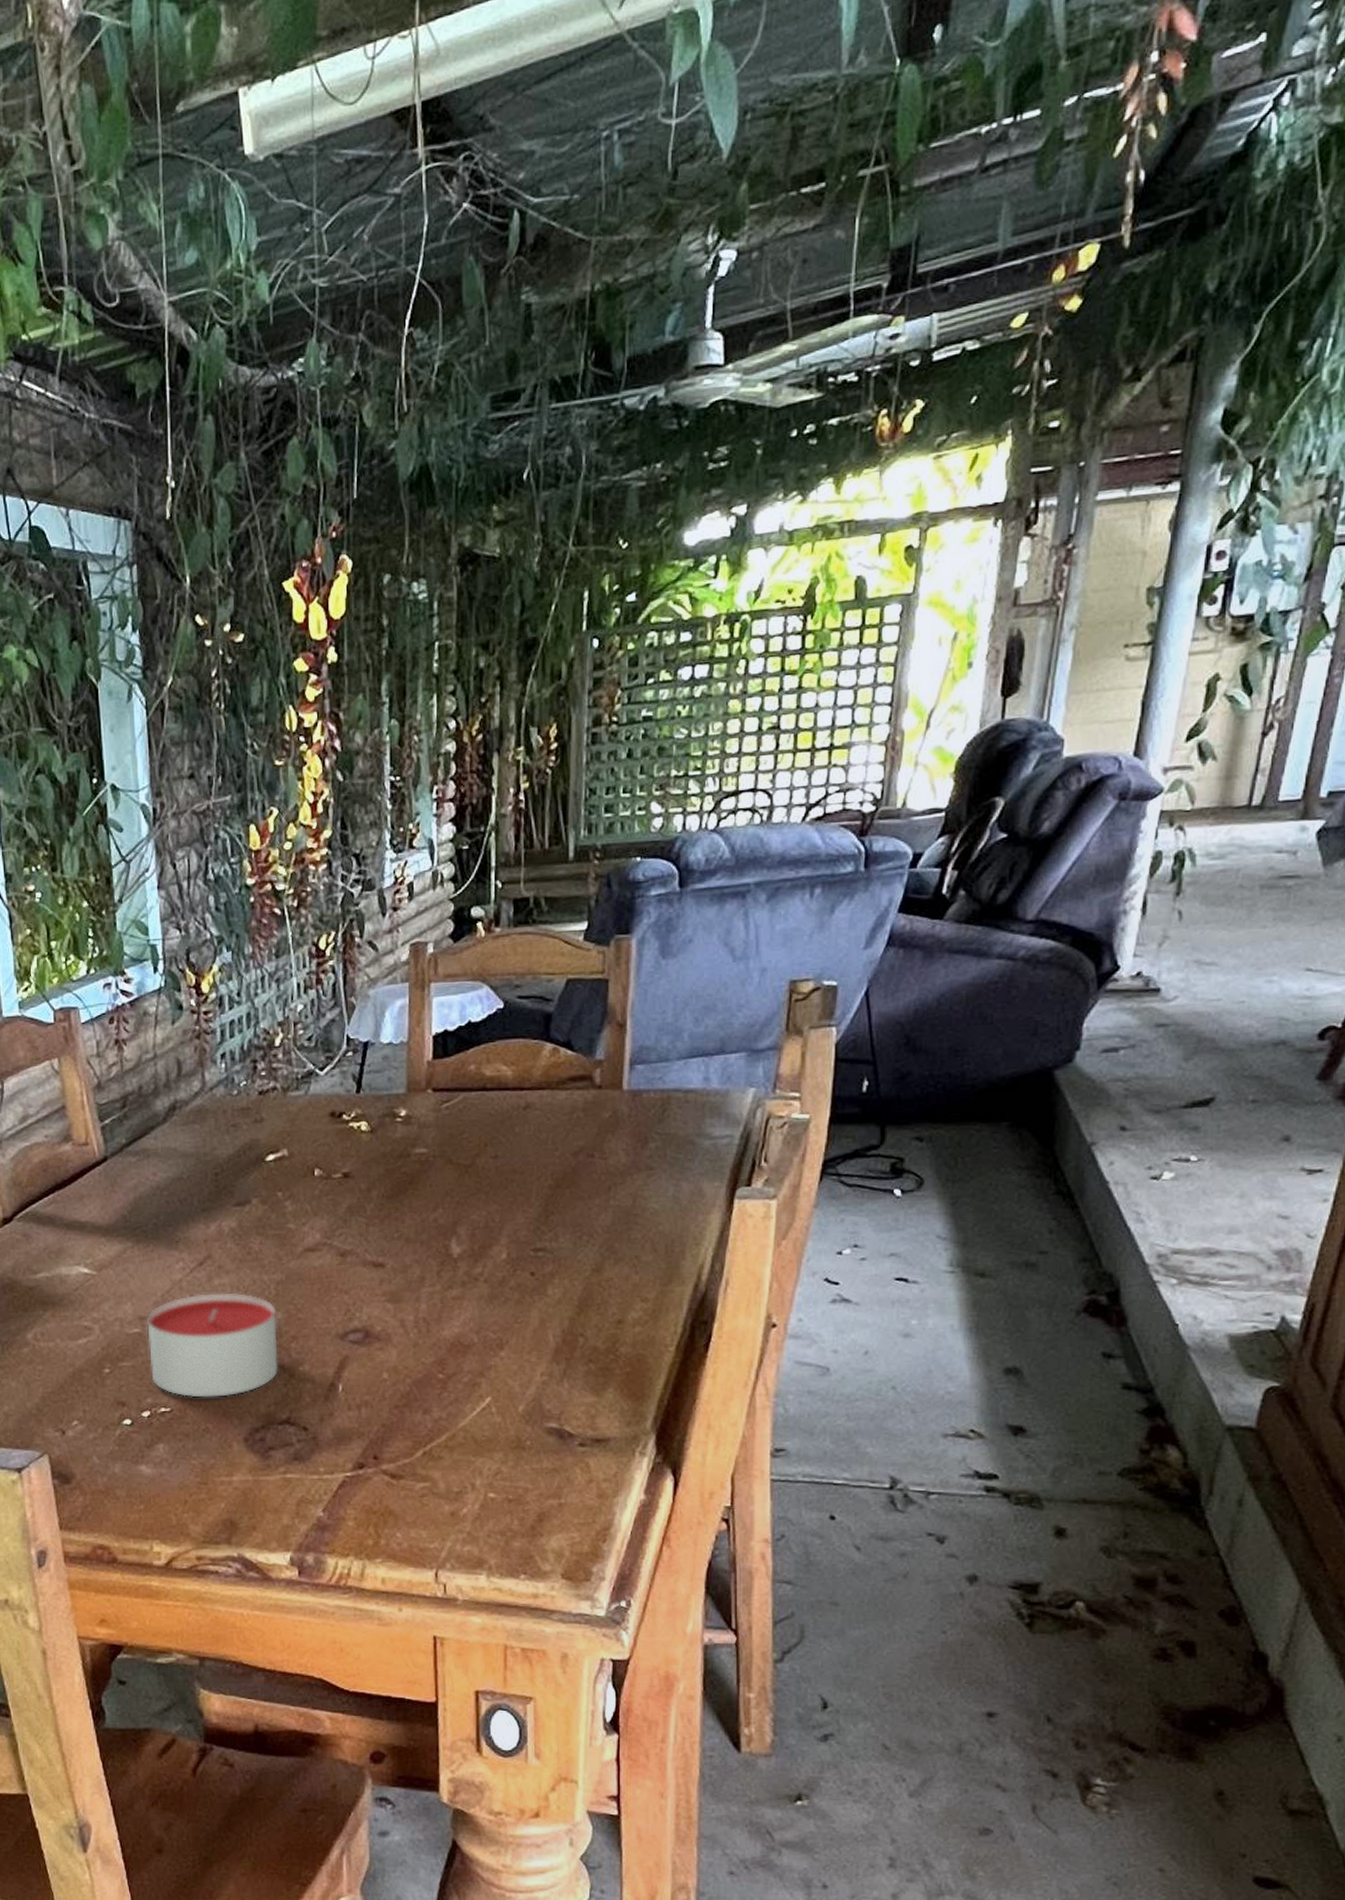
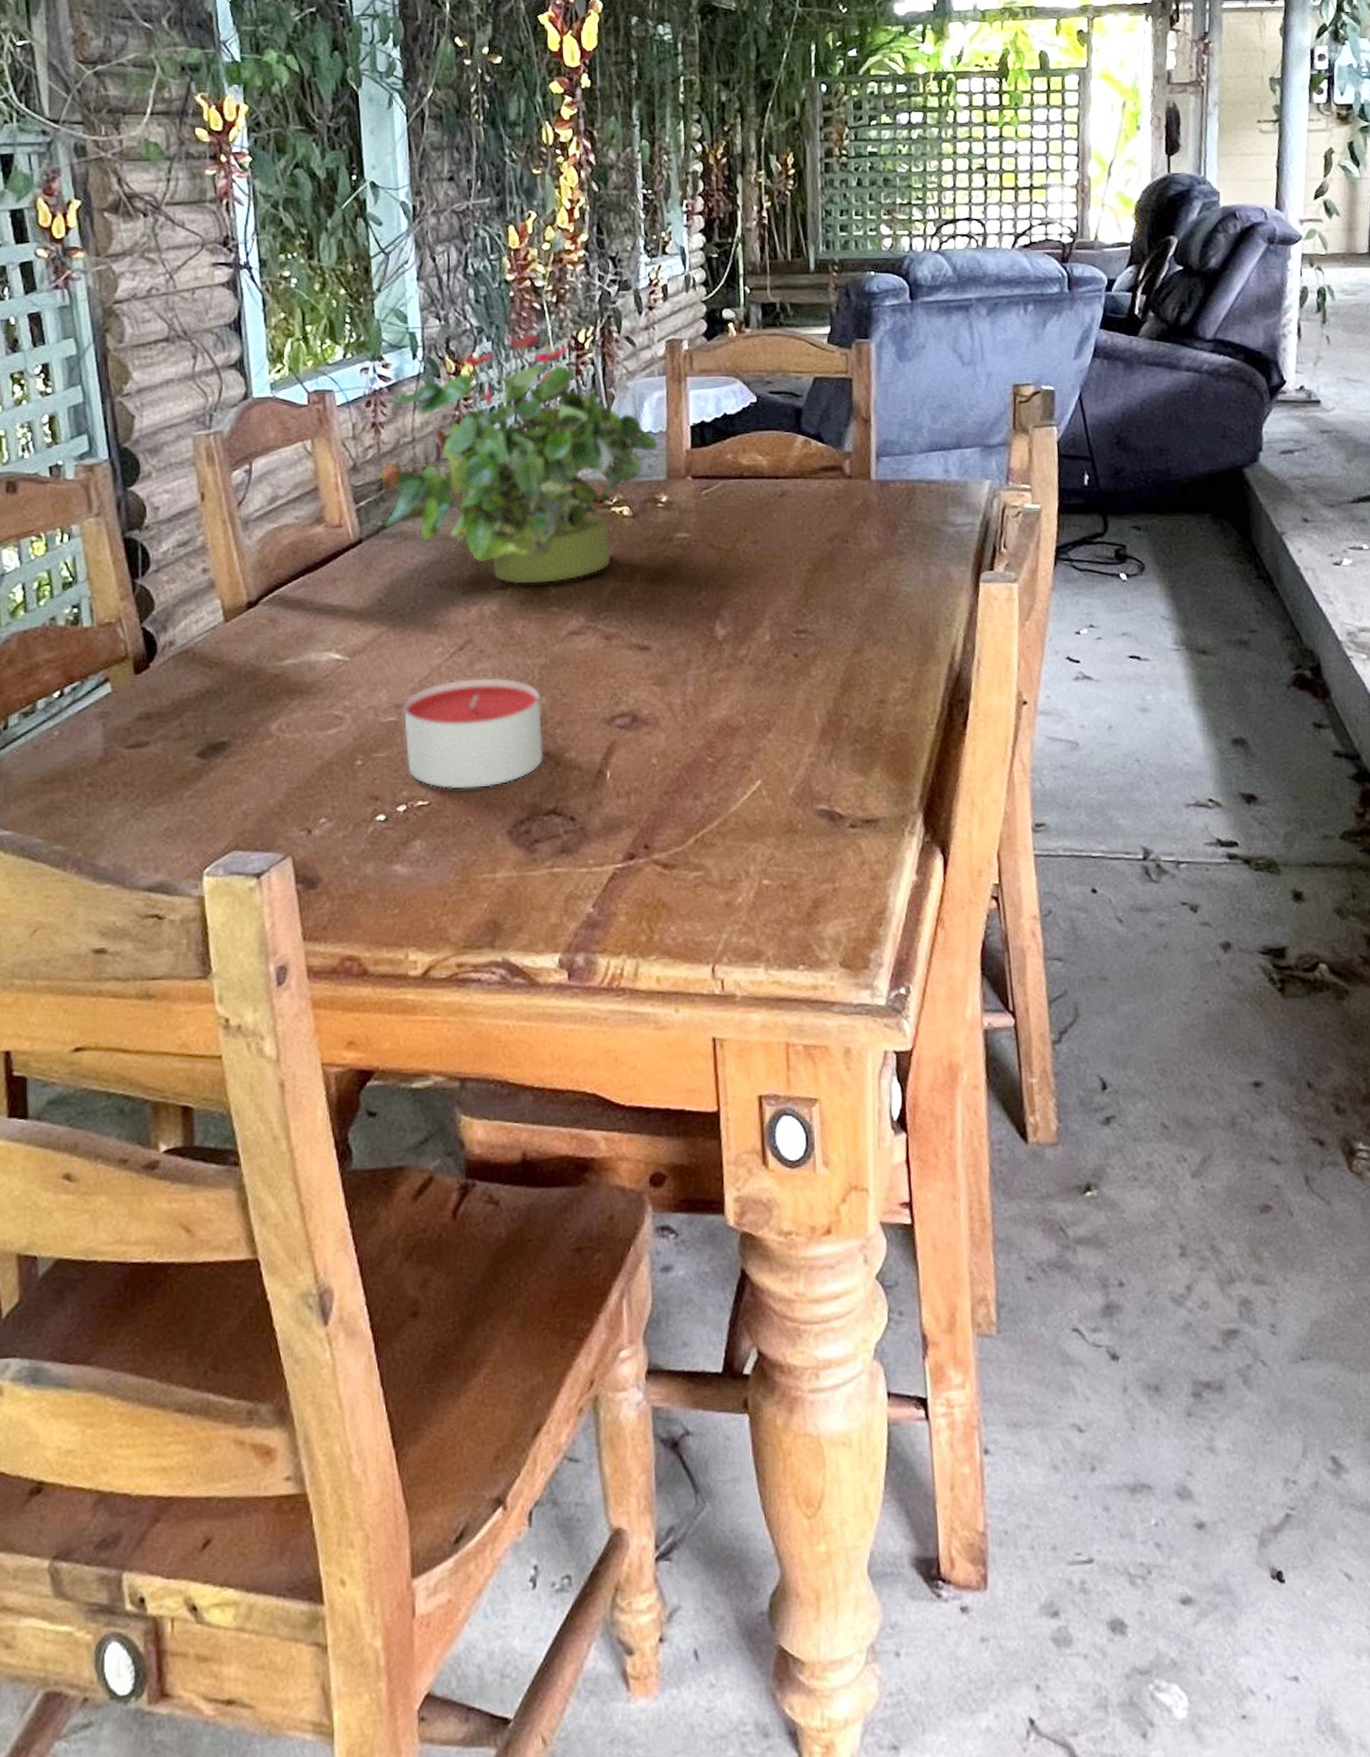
potted plant: none [120,941,399,1201] -> present [377,333,659,585]

